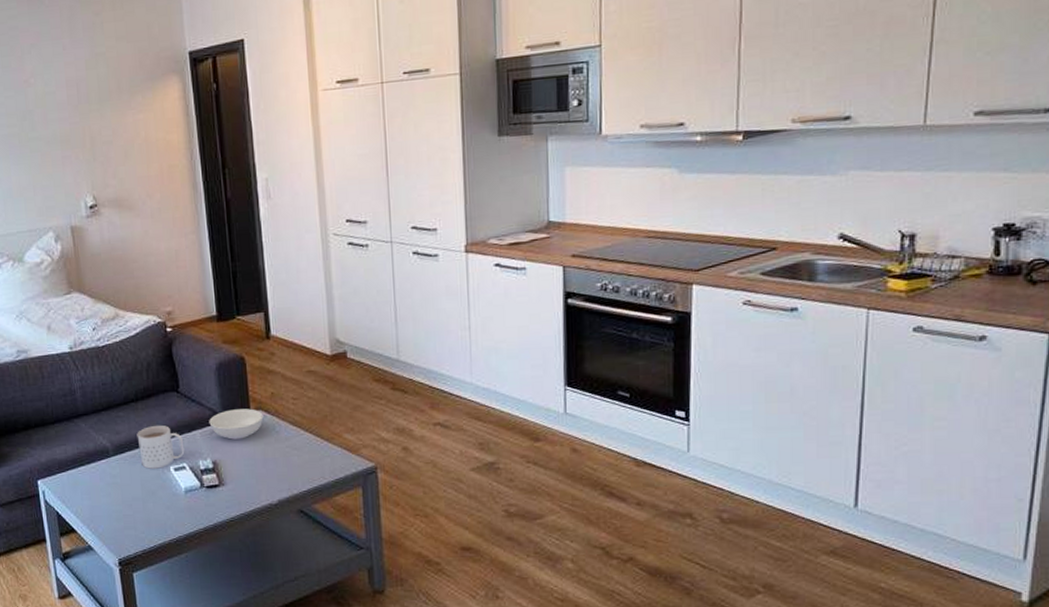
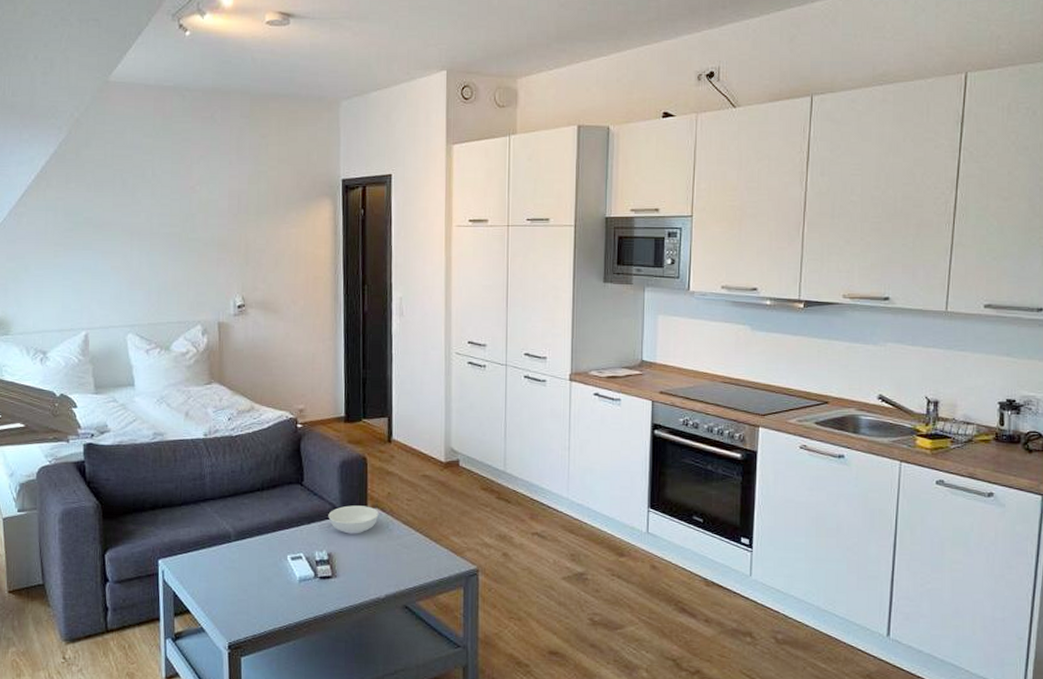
mug: present [137,426,185,470] -> none [259,515,303,558]

